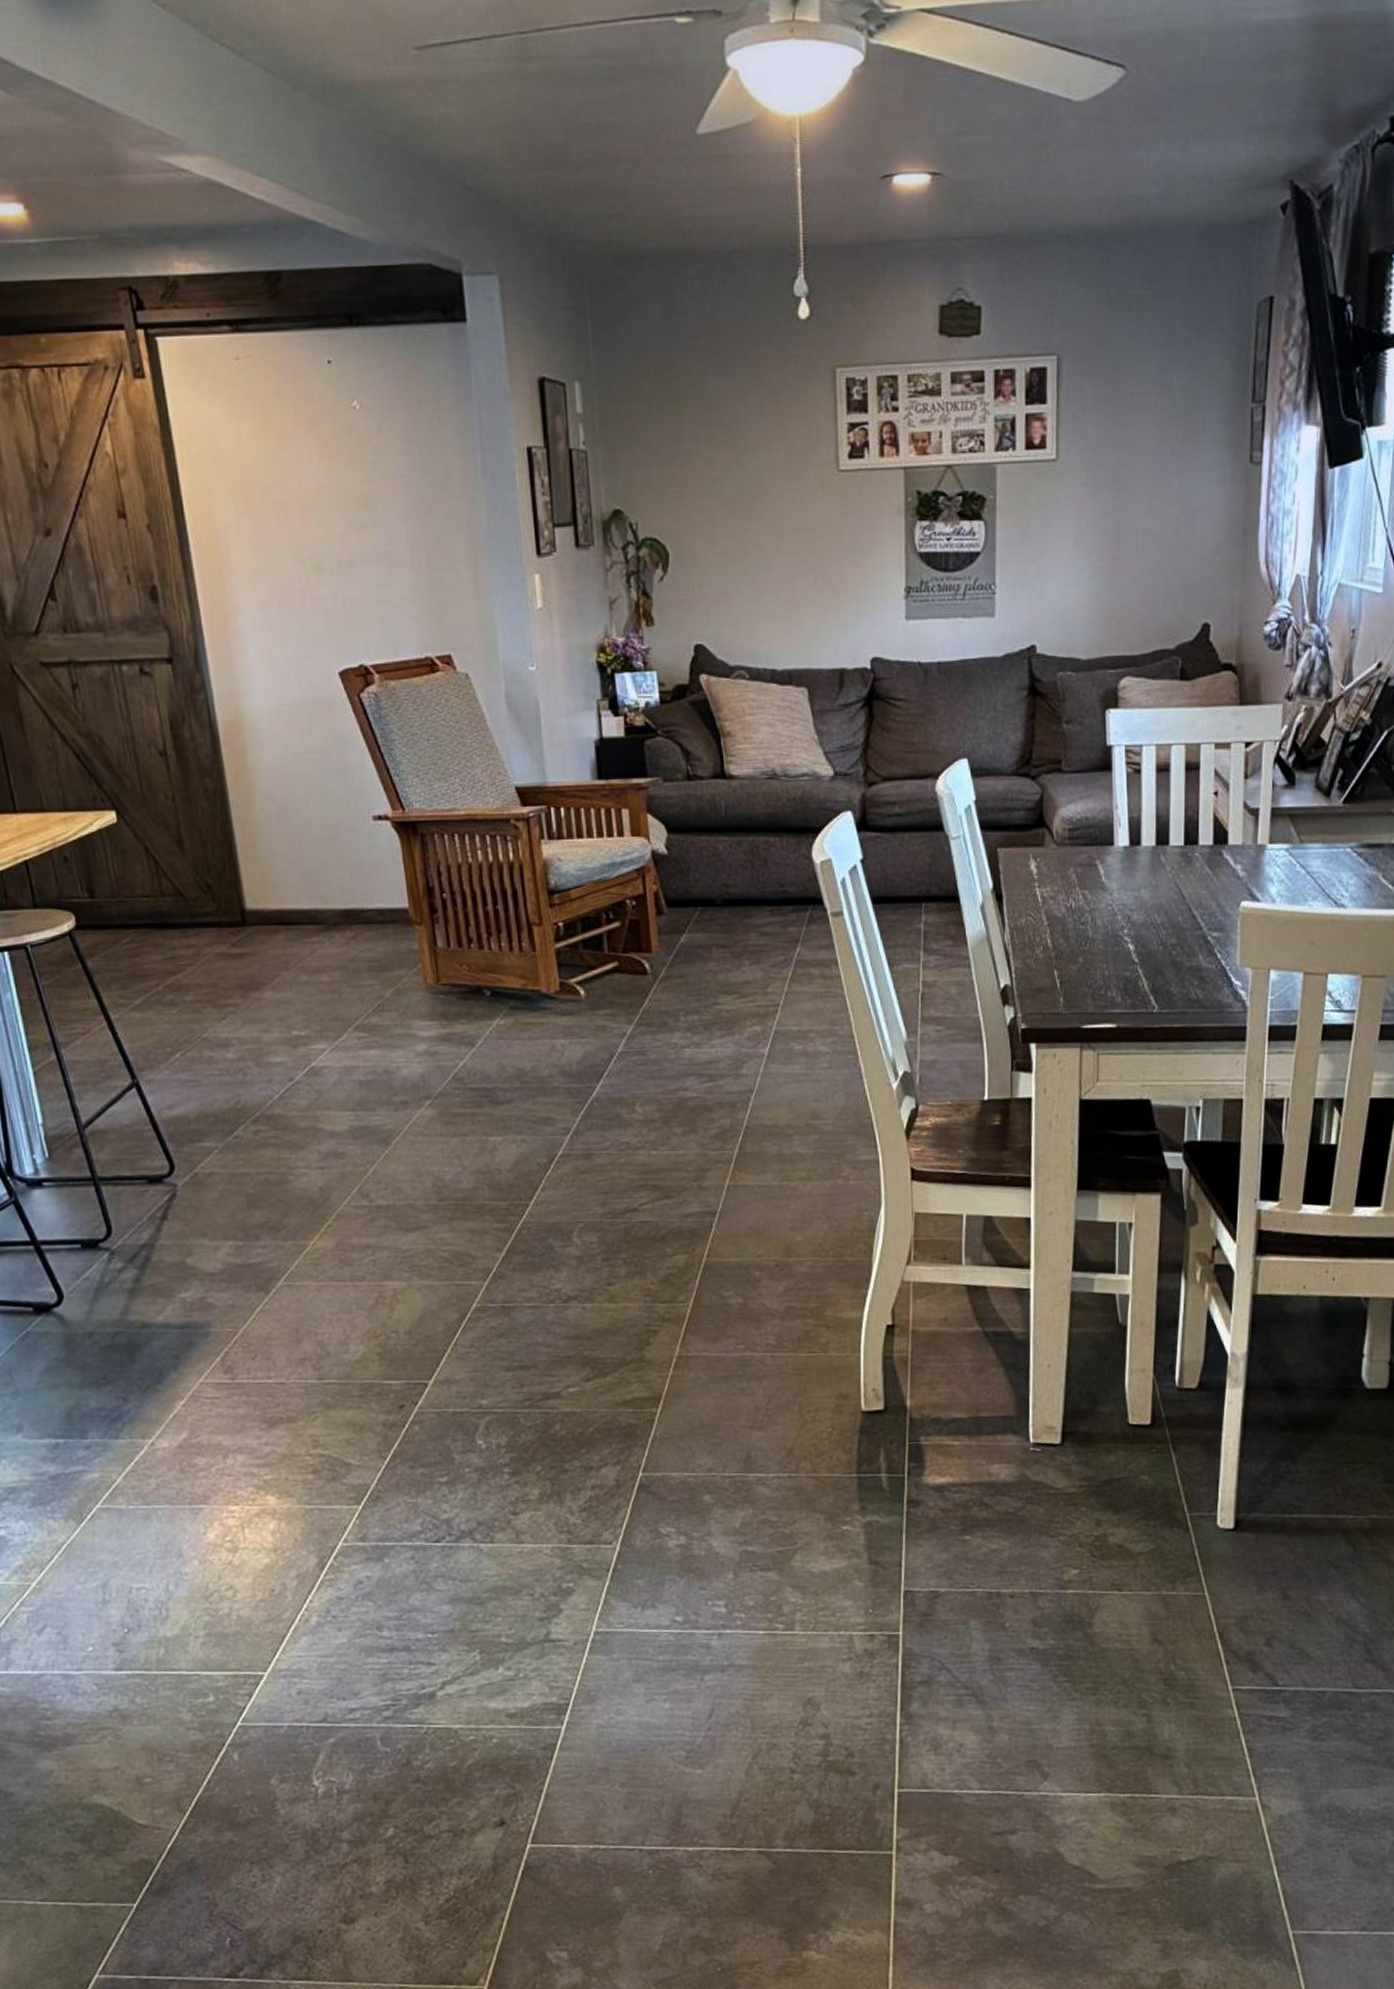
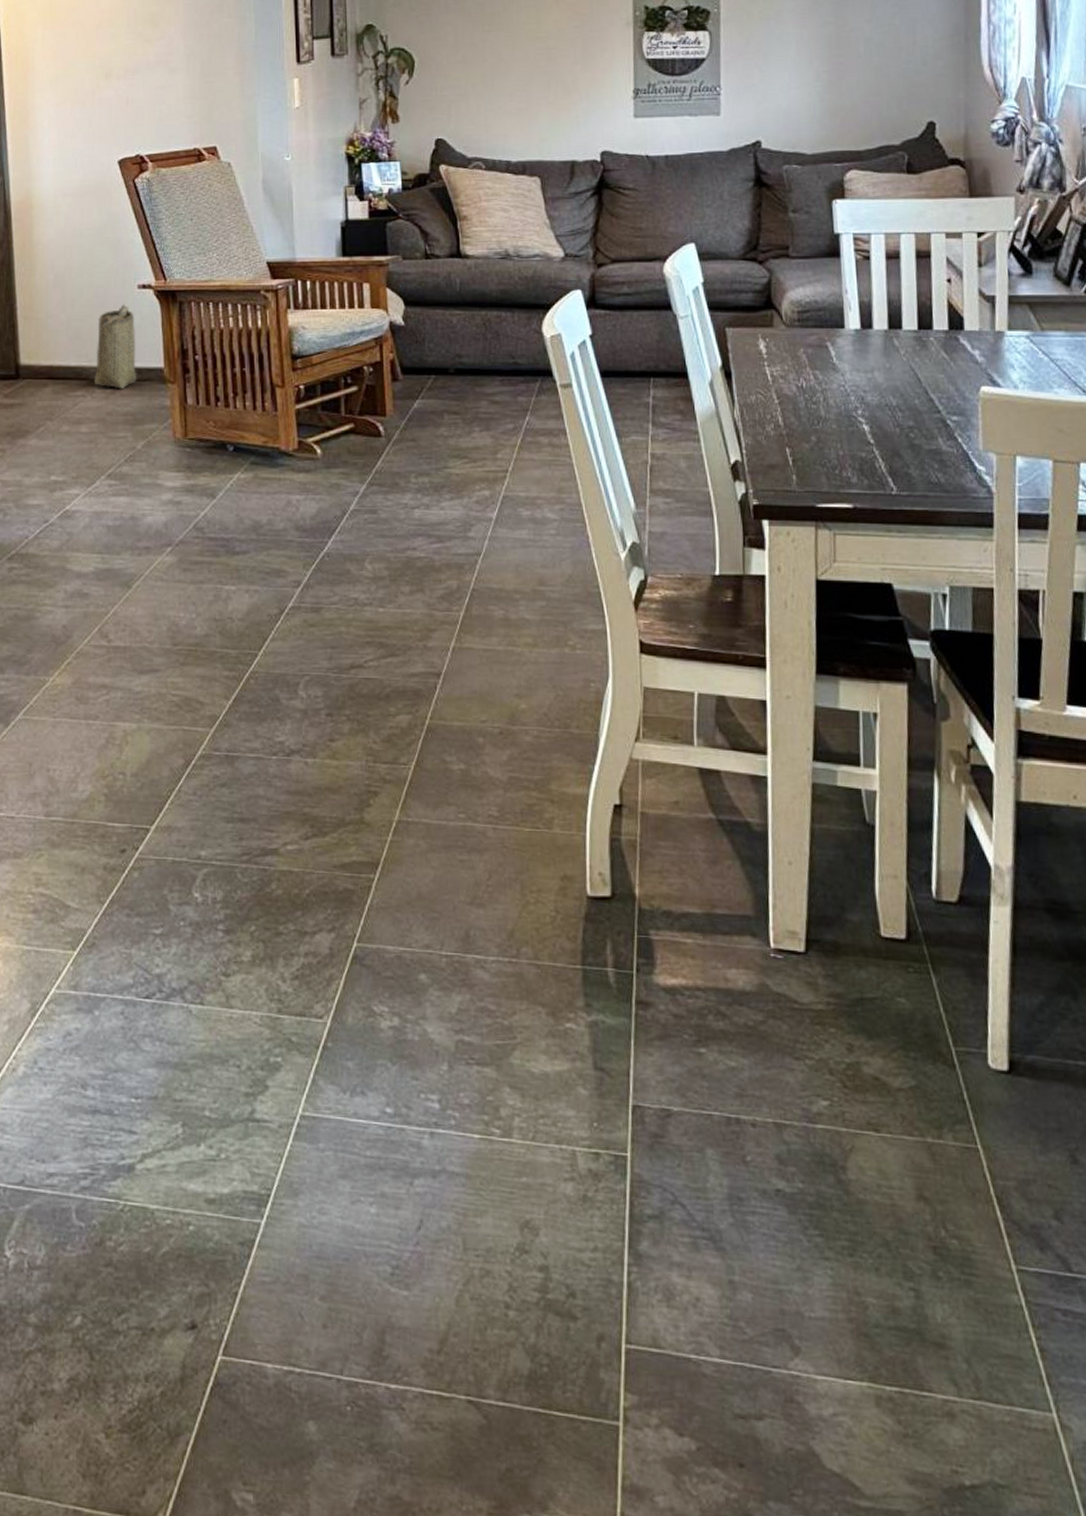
basket: none [330,838,380,933] -> present [94,304,137,389]

